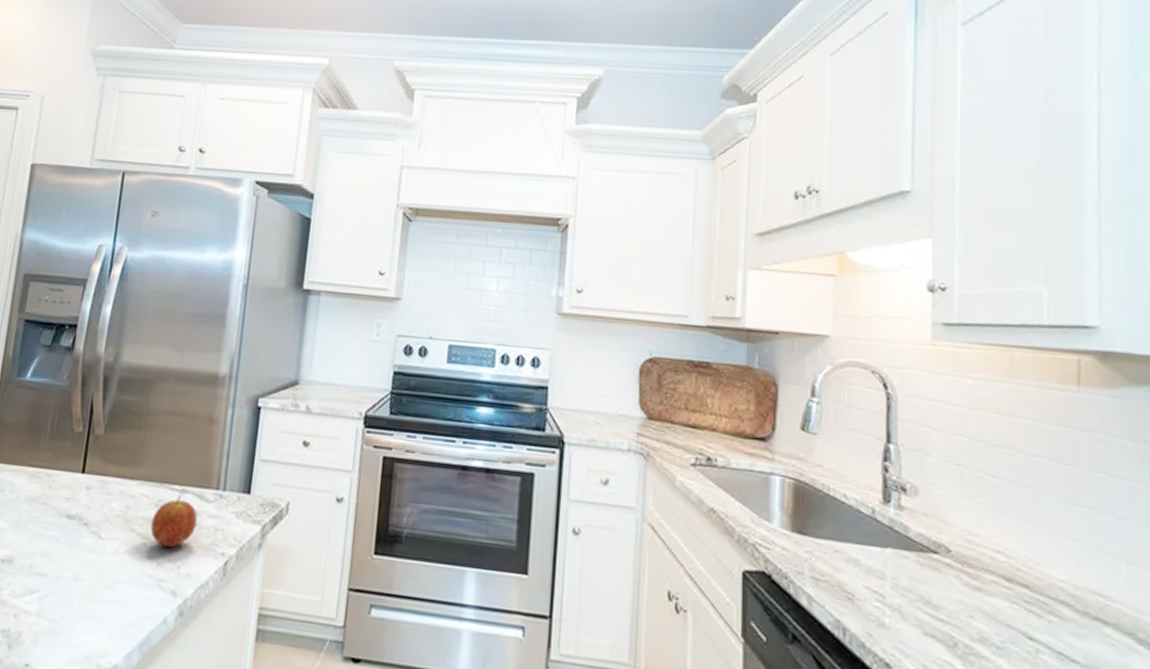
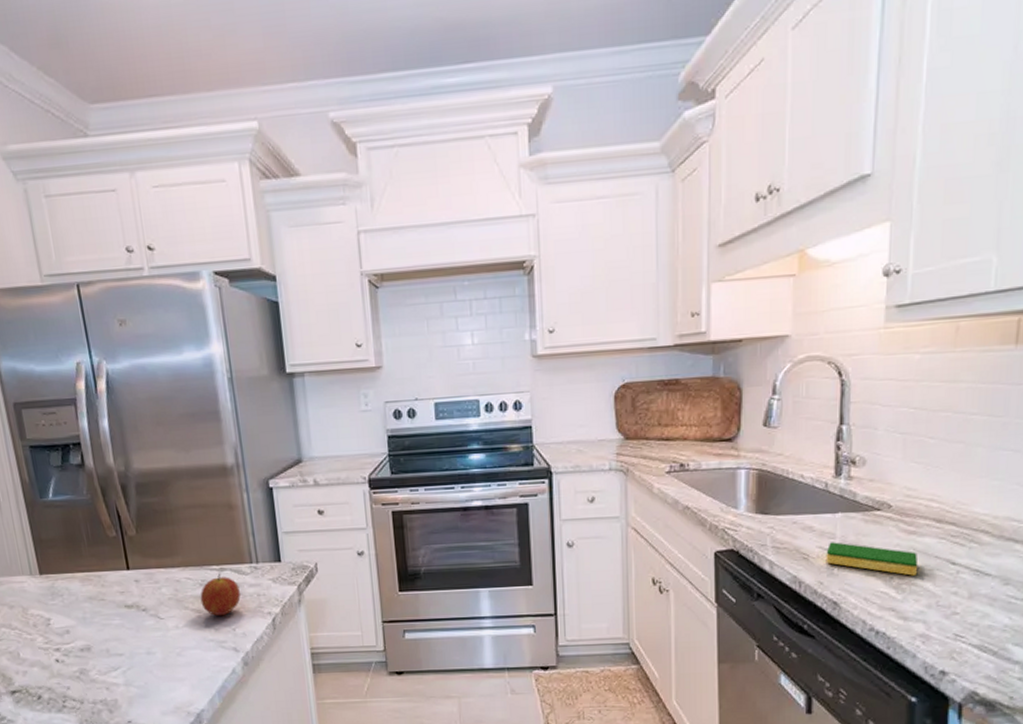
dish sponge: none [875,583,988,646] -> present [826,542,918,576]

